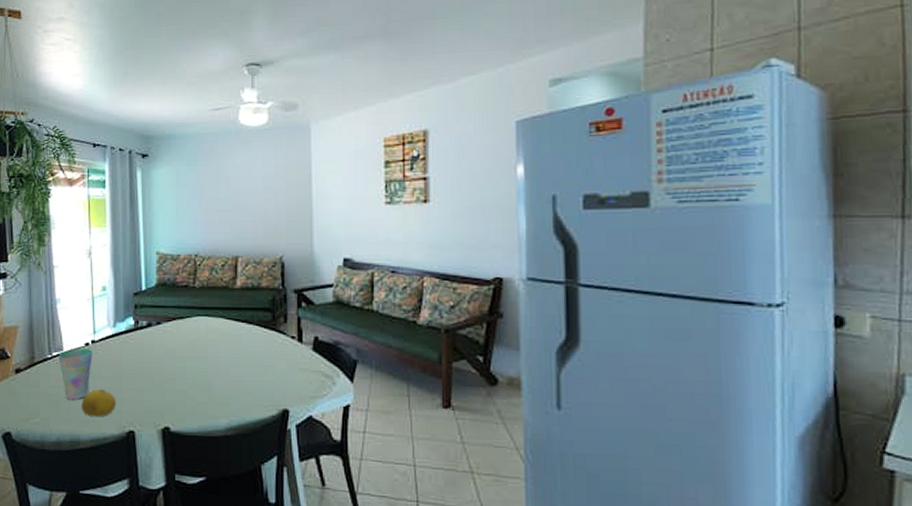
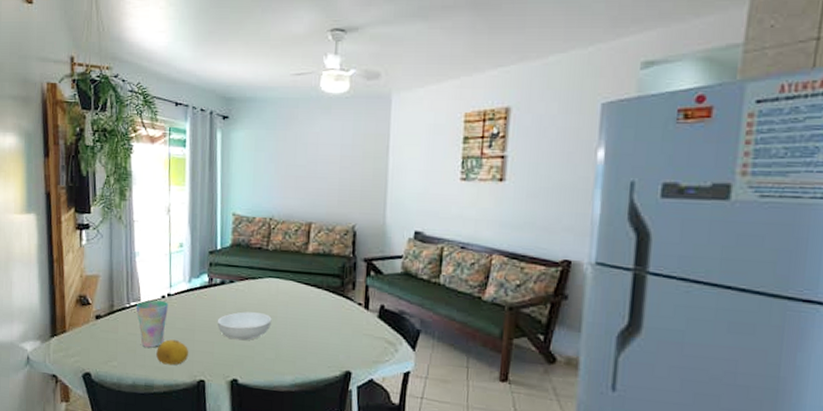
serving bowl: none [145,354,203,385] -> present [217,311,272,341]

